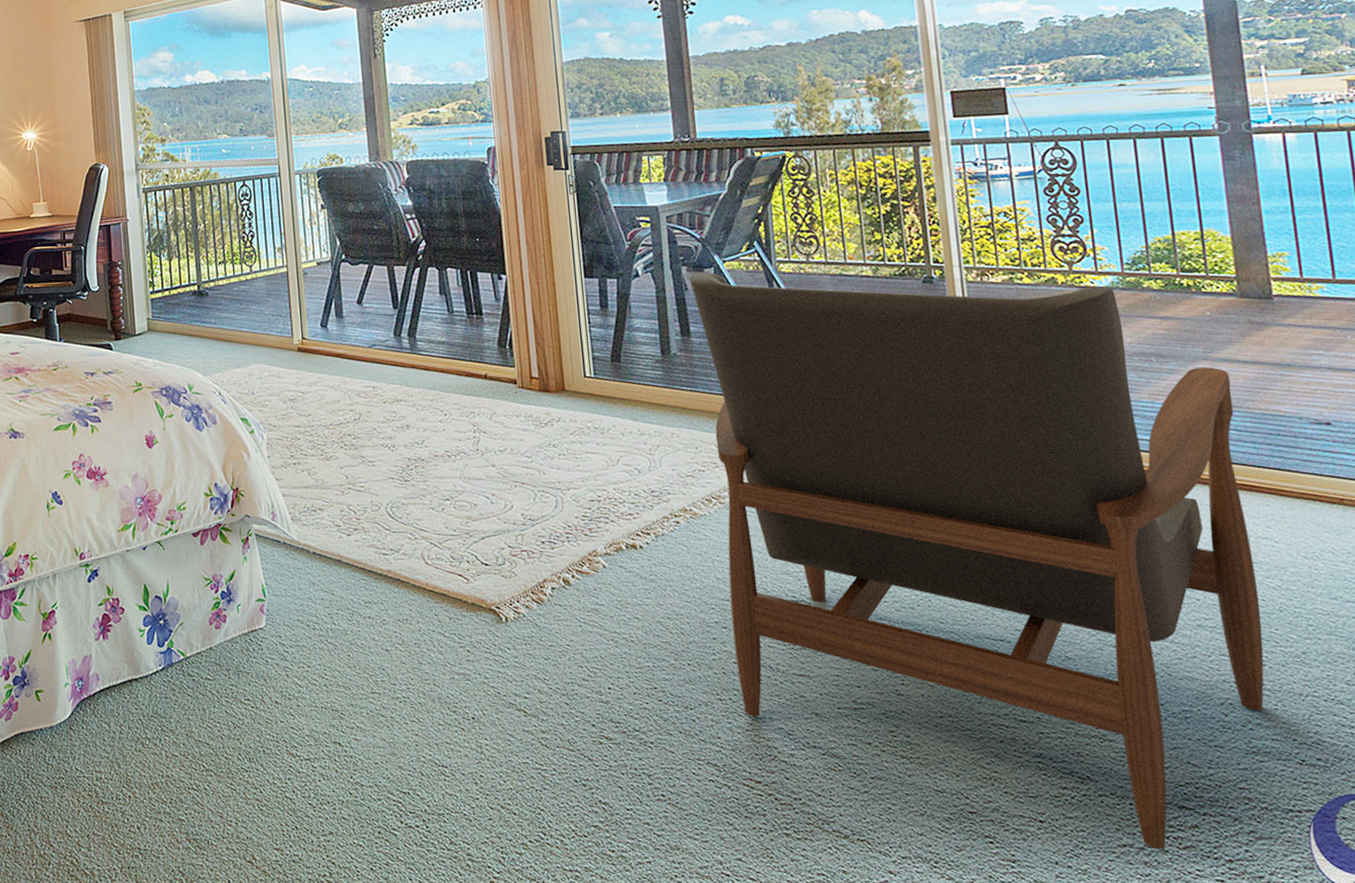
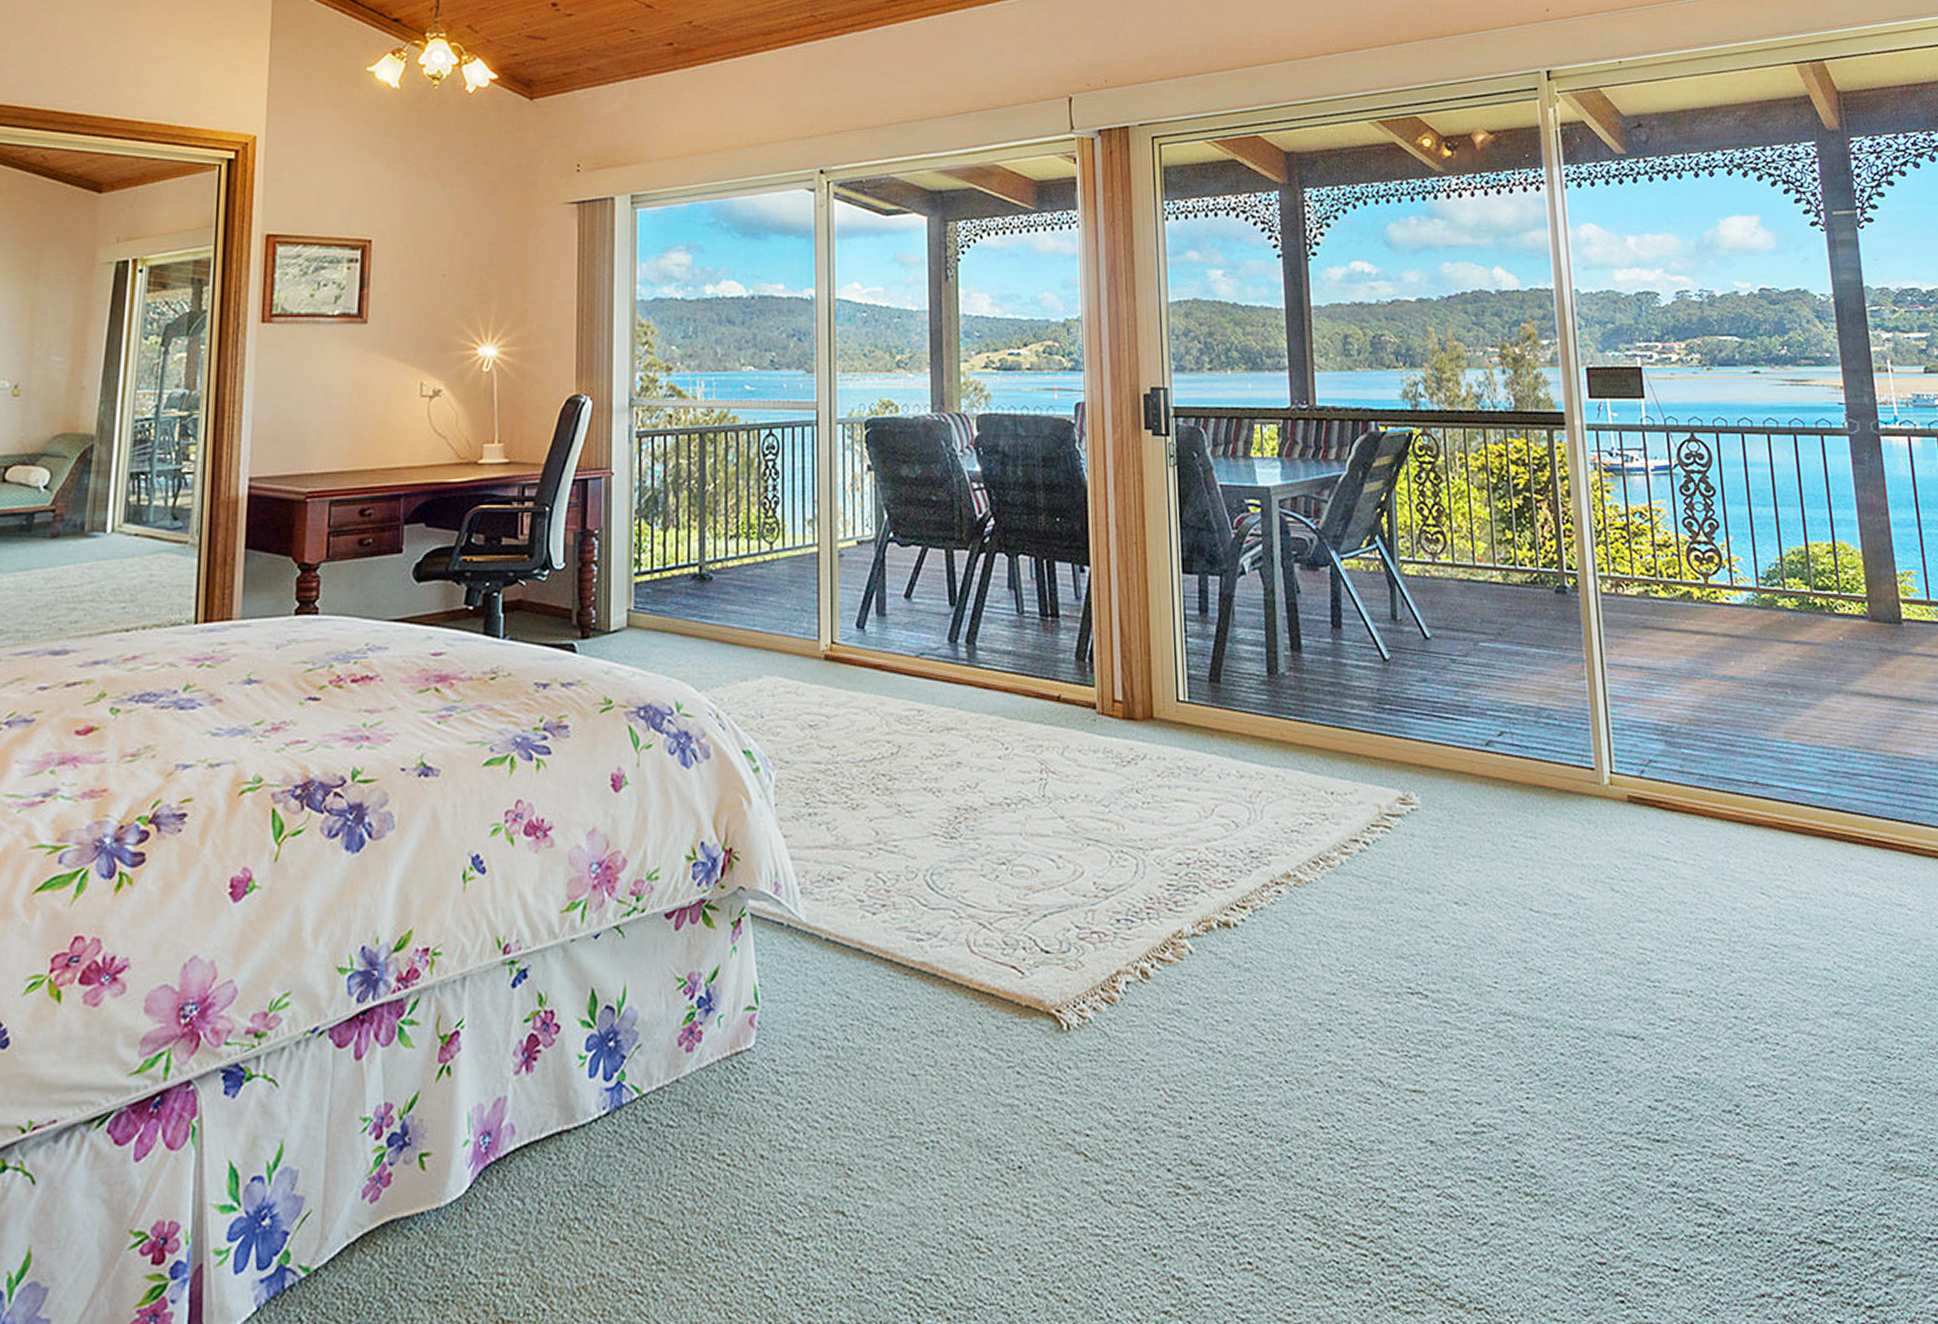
armchair: present [688,272,1264,850] -> none [1301,571,1901,1299]

